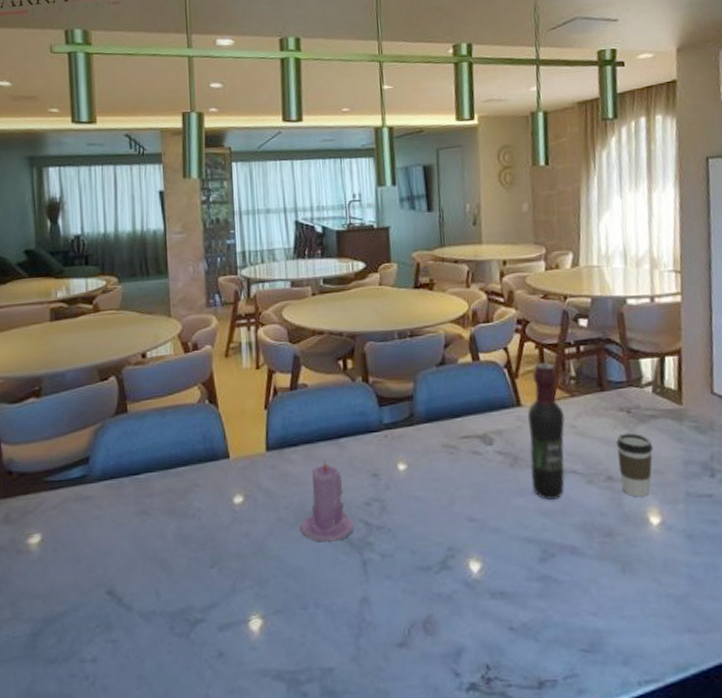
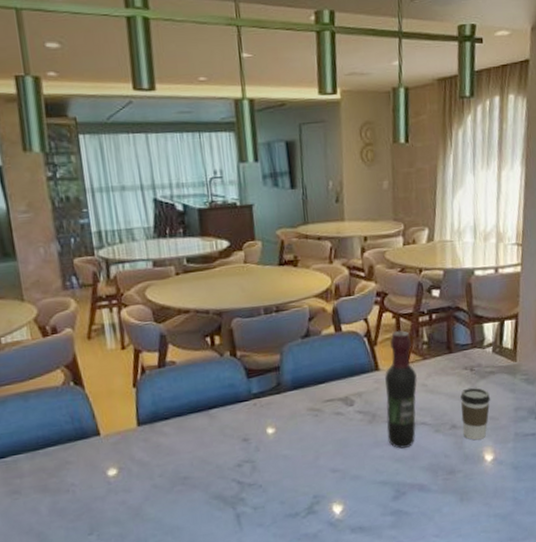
candle: present [299,460,354,542] -> none [174,430,227,503]

